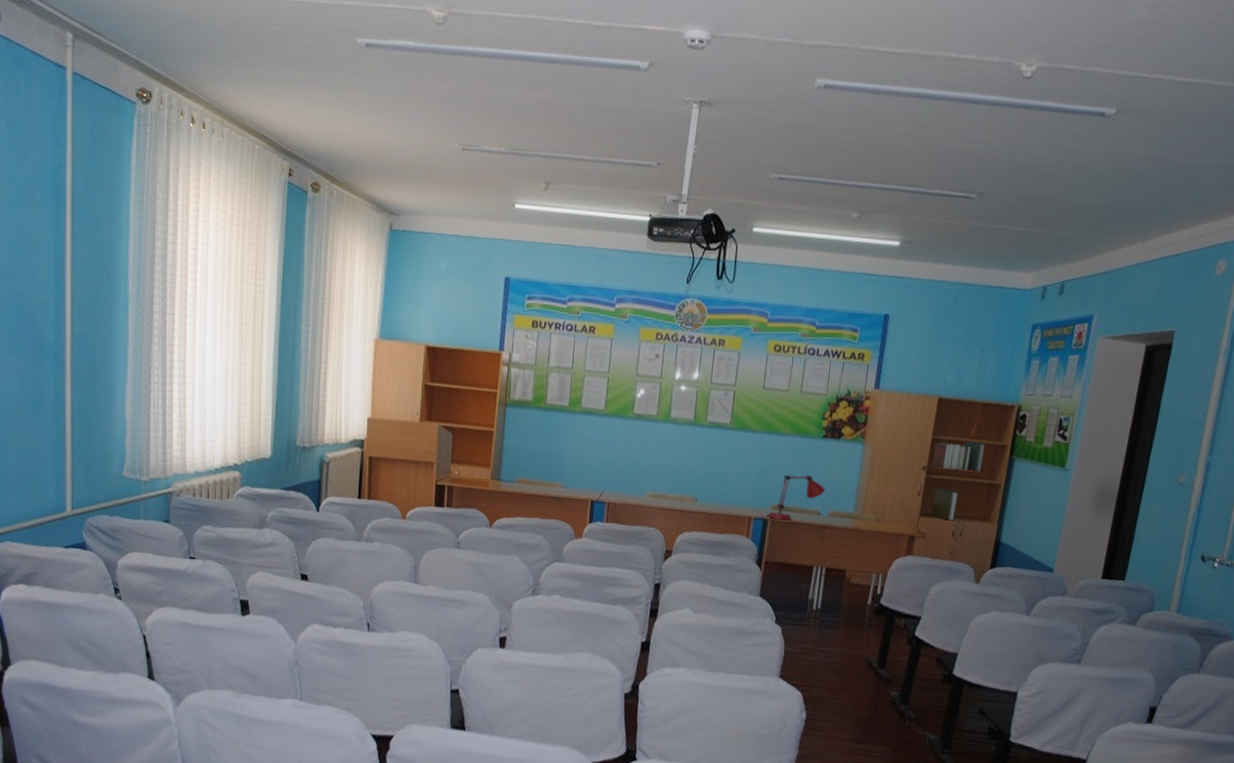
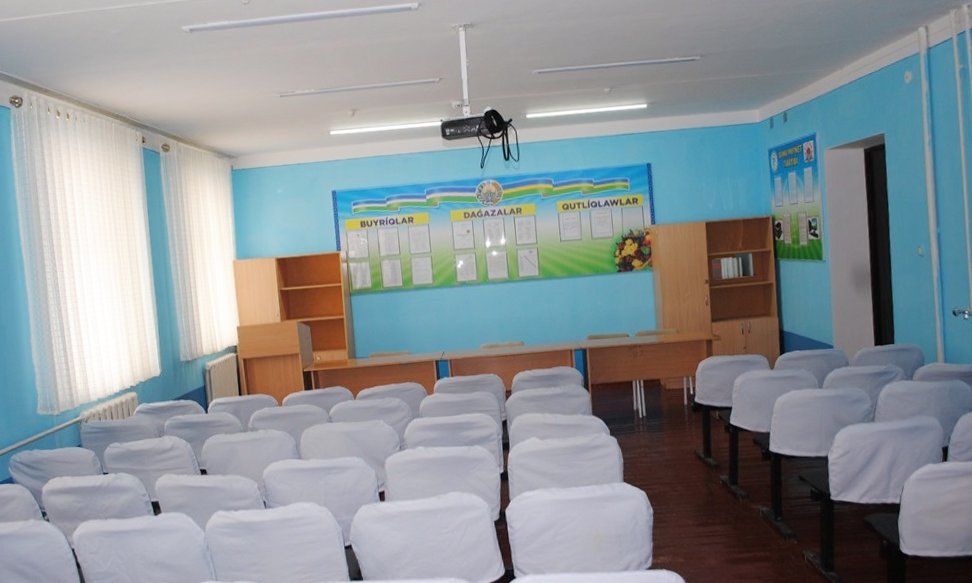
desk lamp: present [767,474,825,521] -> none [585,305,629,348]
binder: present [931,487,959,521] -> none [719,295,741,322]

